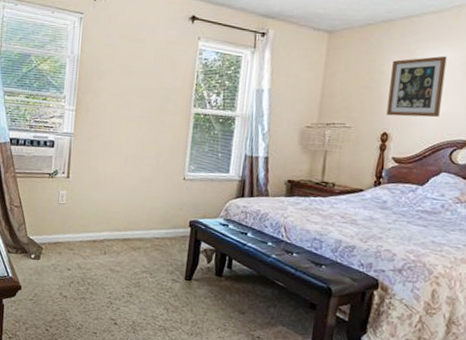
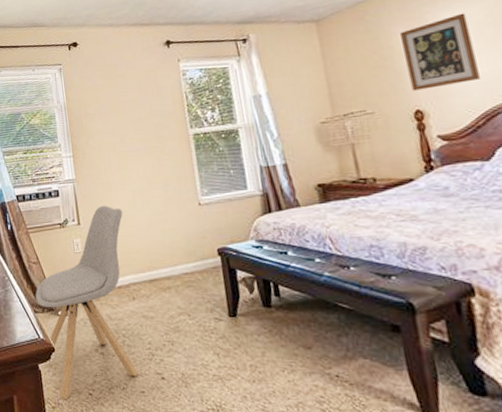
chair: none [12,163,113,333] -> present [35,205,138,400]

